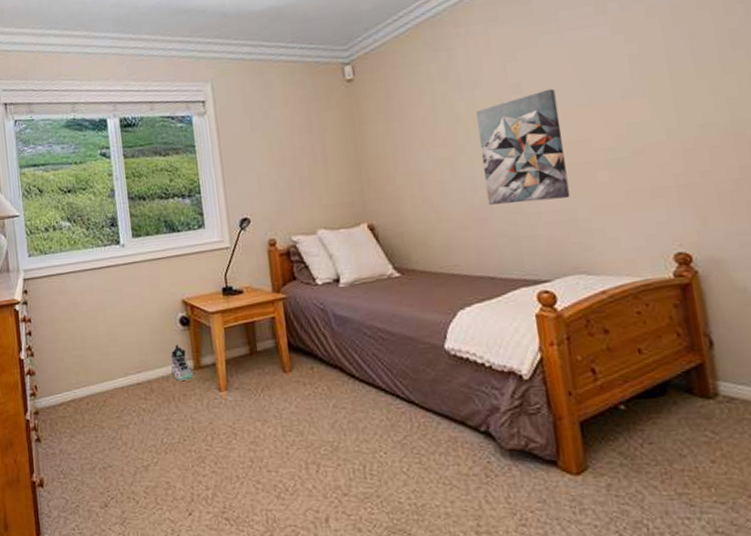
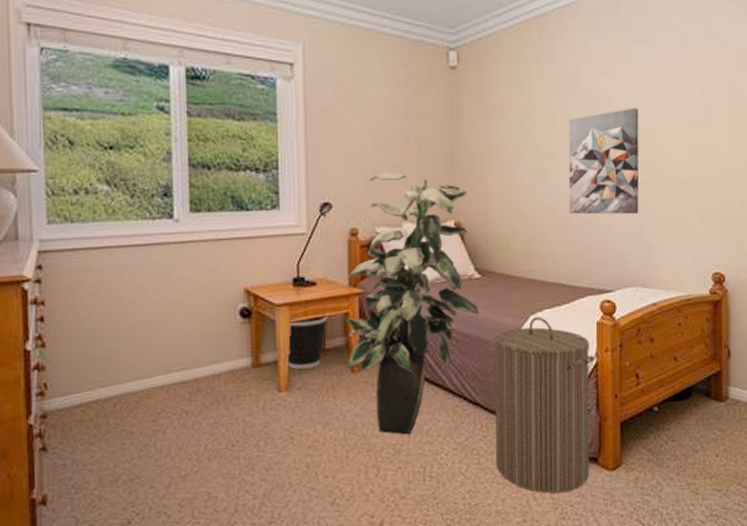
sneaker: present [171,344,194,381] -> none [225,338,251,380]
wastebasket: none [222,321,257,371] -> present [286,316,328,369]
indoor plant: none [271,184,403,433] -> present [346,172,479,435]
laundry hamper: none [422,311,549,498] -> present [494,316,594,494]

